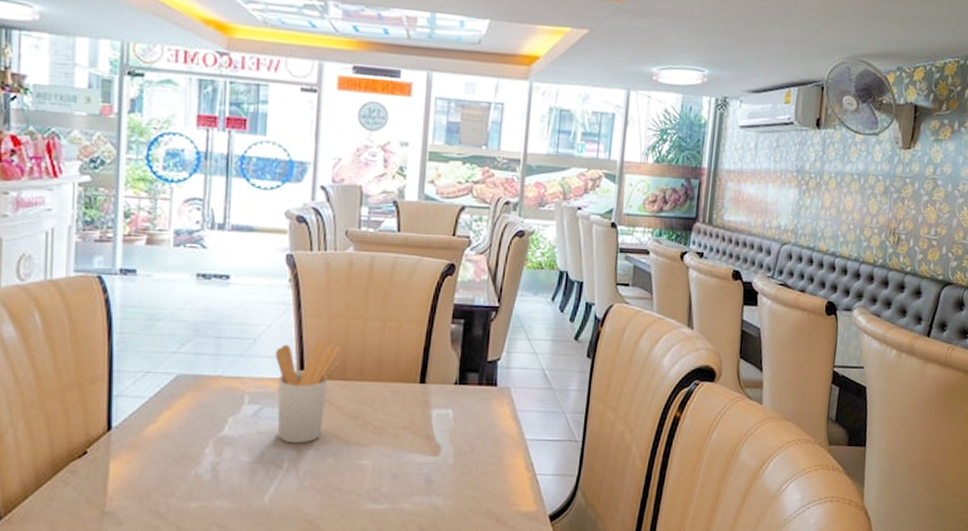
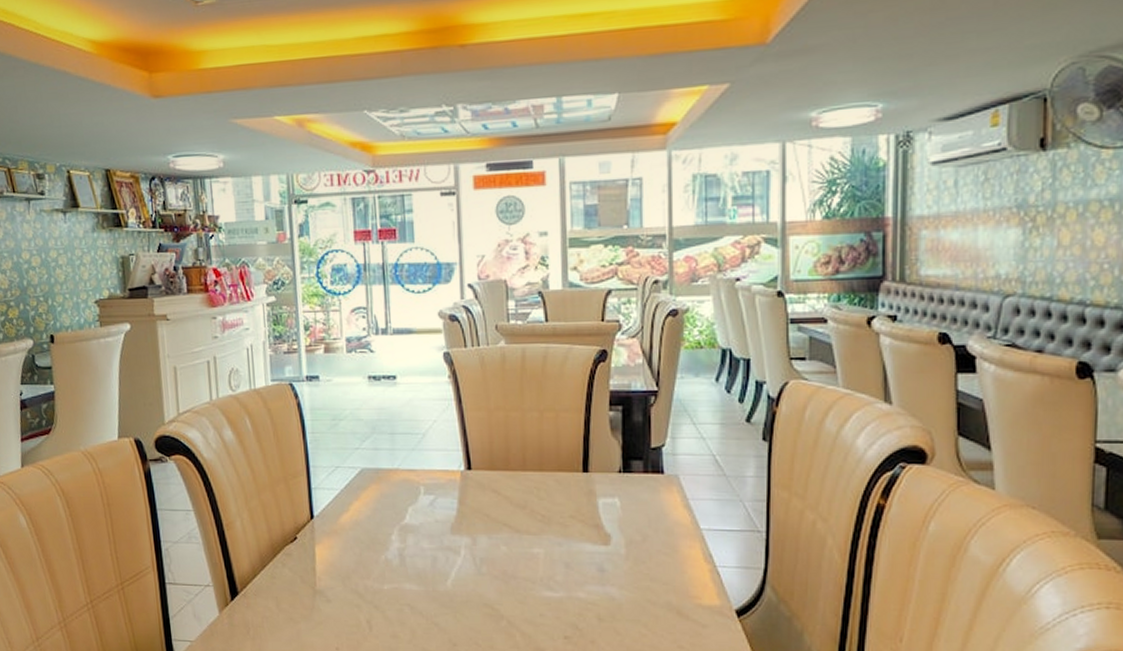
utensil holder: present [275,341,341,444] -> none [443,434,503,532]

